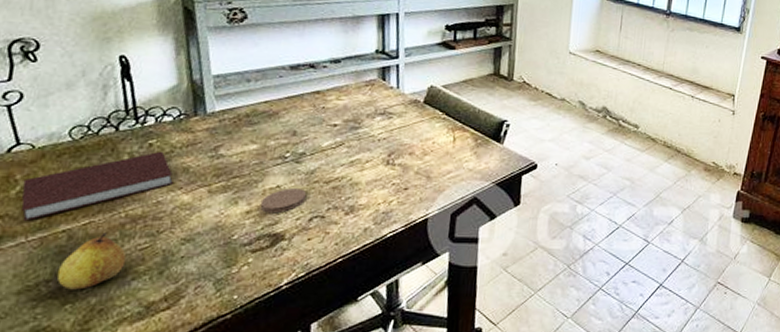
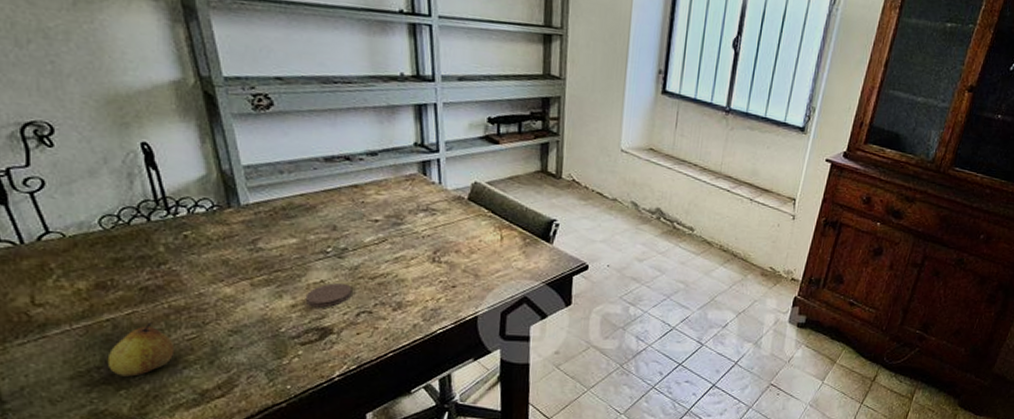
notebook: present [21,151,173,221] -> none [59,243,213,309]

